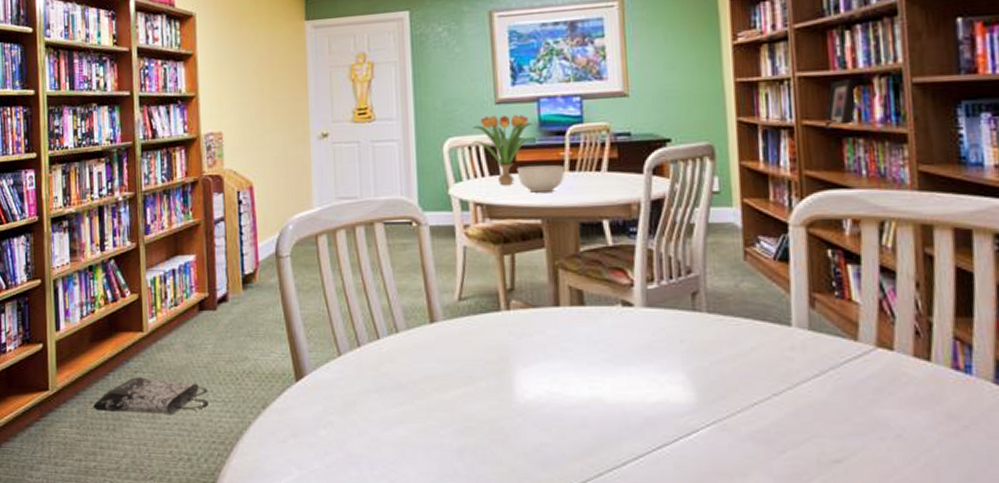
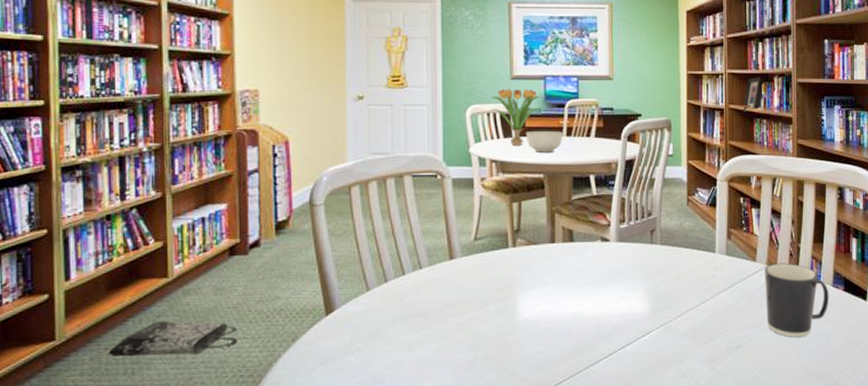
mug: none [873,344,990,456] -> present [765,263,829,338]

